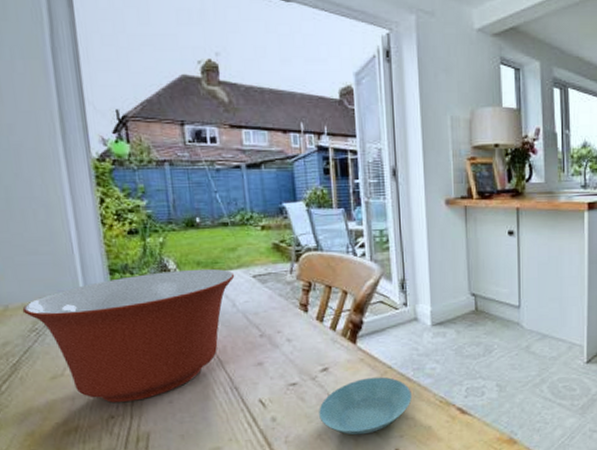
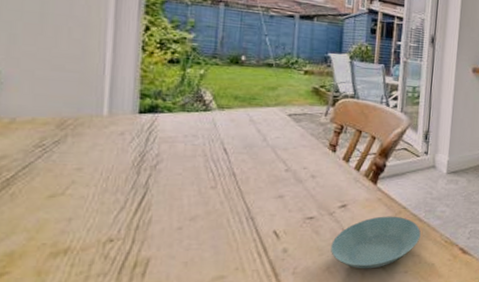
mixing bowl: present [22,268,235,403] -> none [31,101,271,225]

